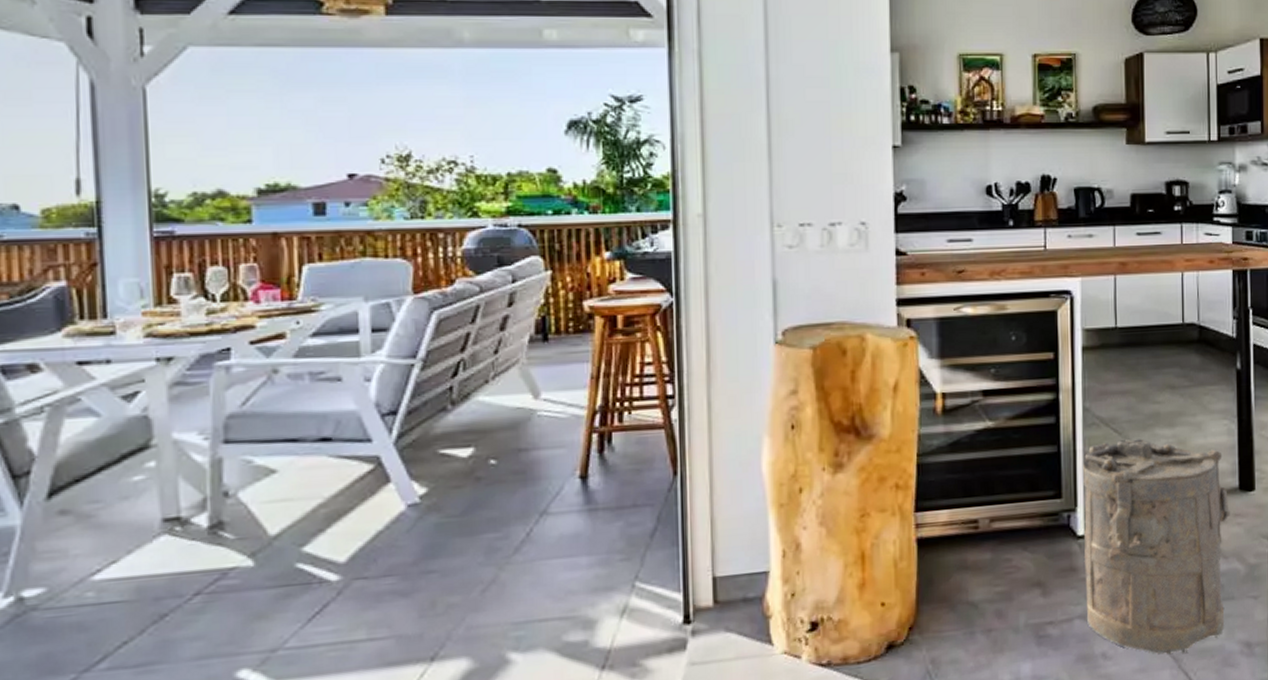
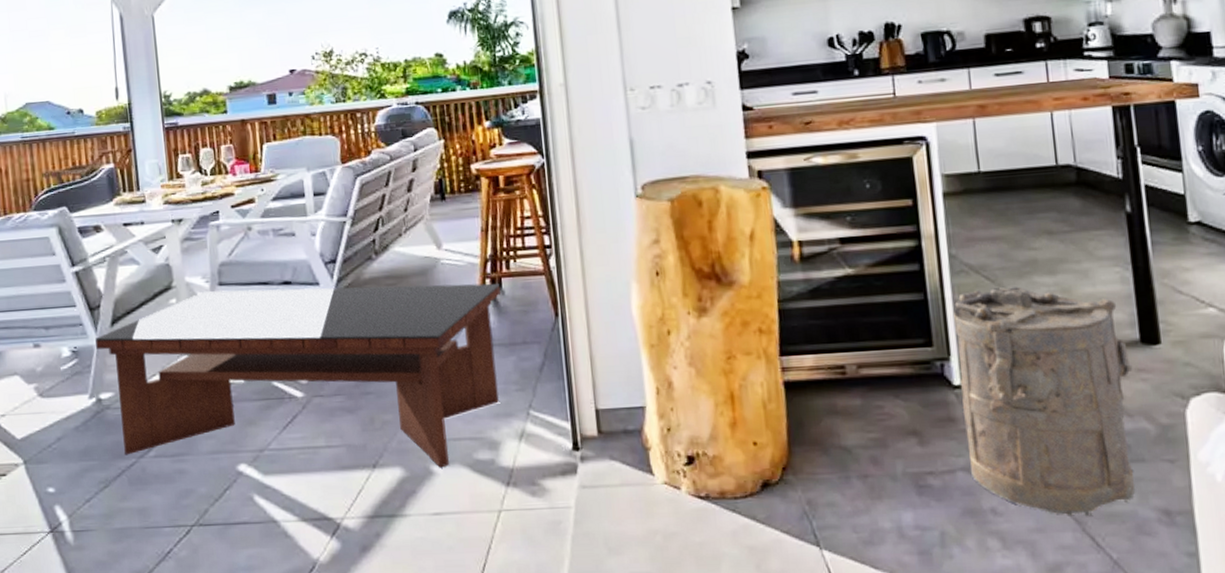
coffee table: none [19,438,609,671] -> present [95,283,500,468]

